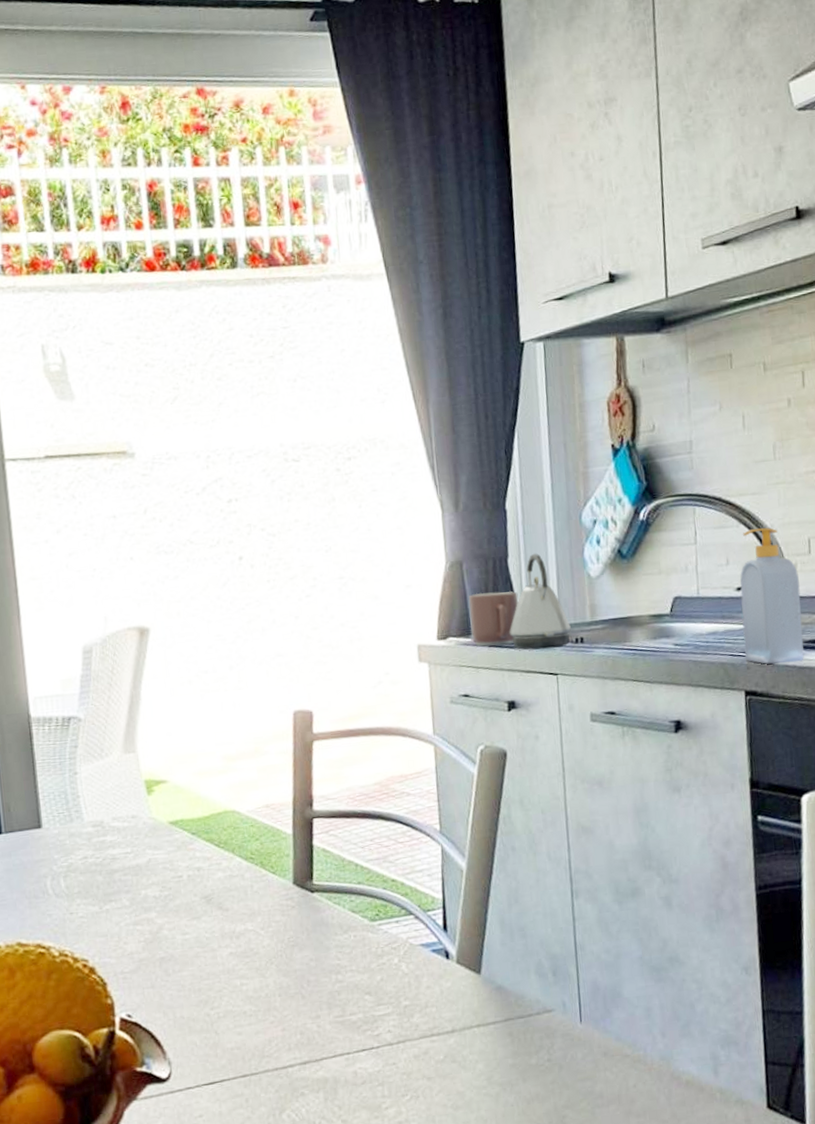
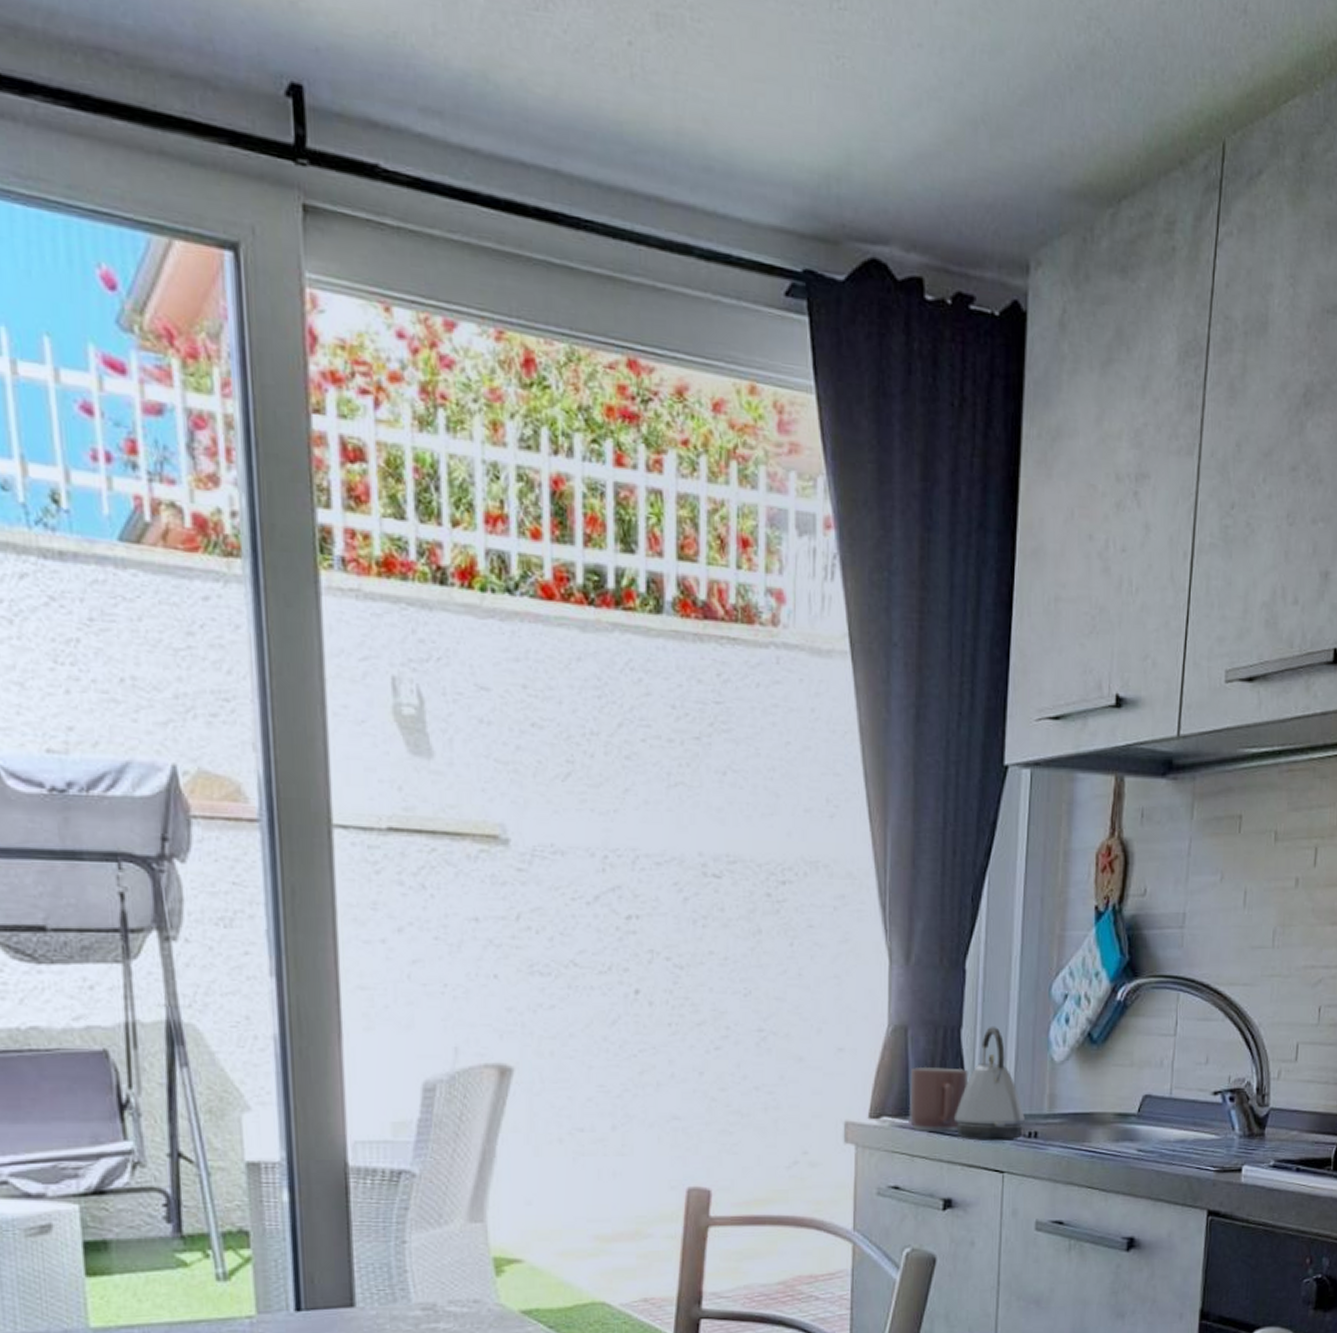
soap bottle: present [739,527,804,664] -> none [1212,1024,1281,1183]

